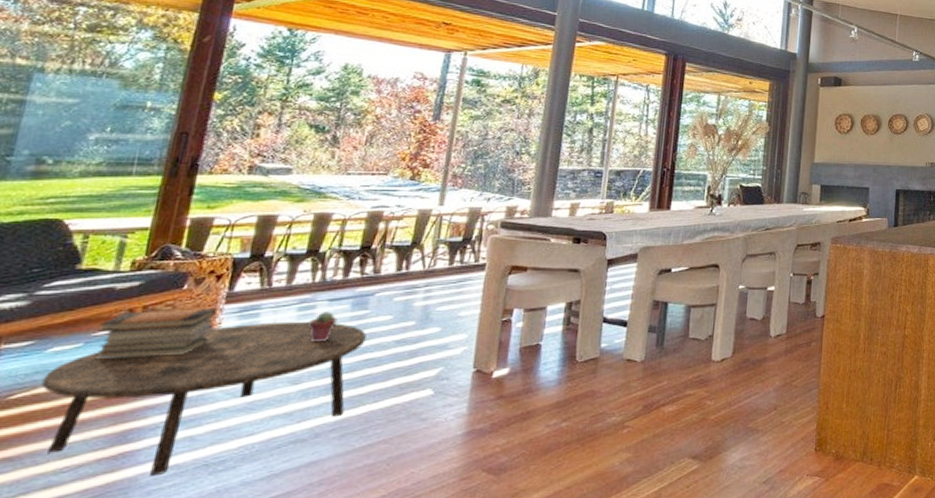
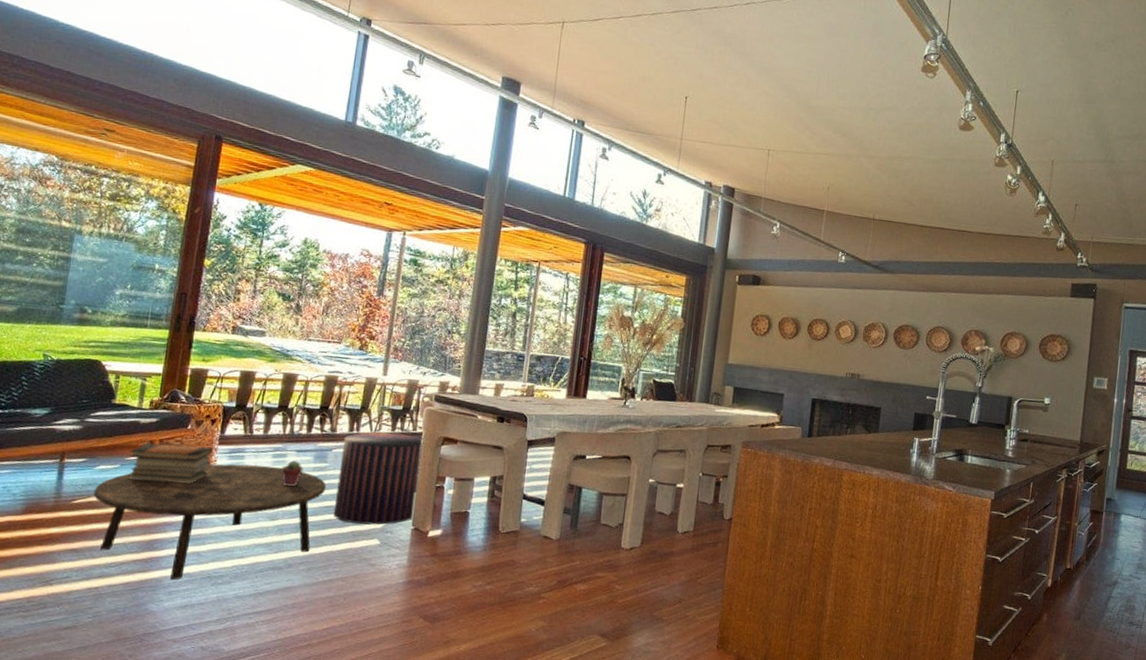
stool: none [375,267,489,375] -> present [333,432,425,525]

